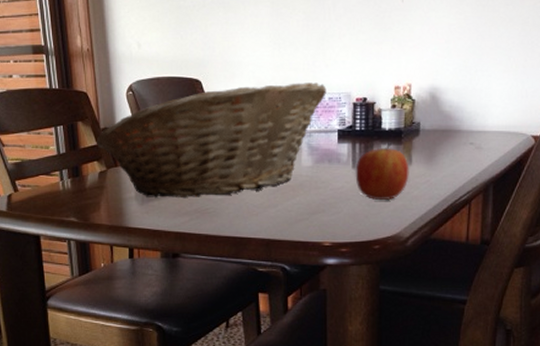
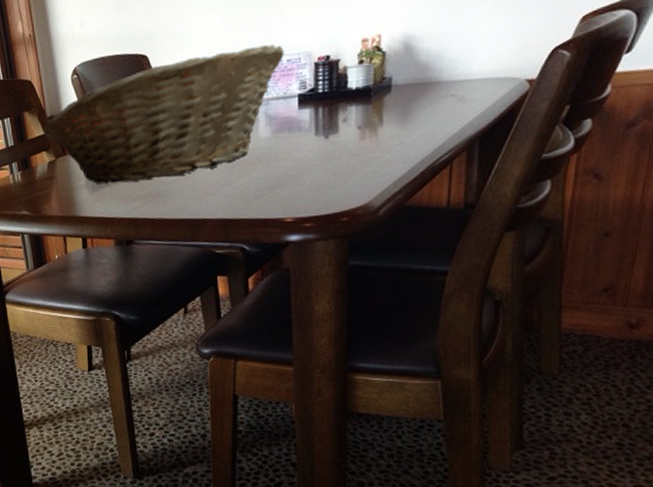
apple: present [355,143,409,201] -> none [318,104,380,168]

